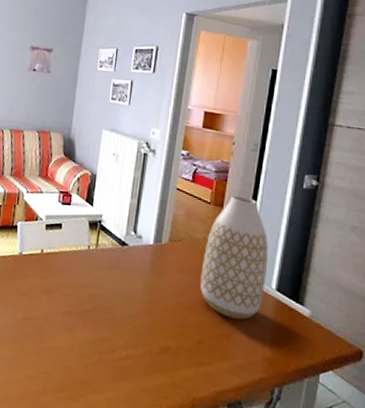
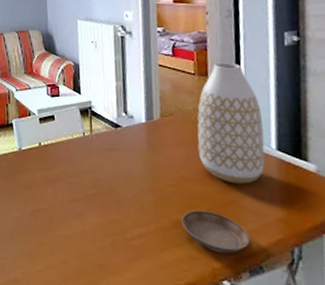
saucer: none [171,339,235,386] -> present [181,210,250,254]

